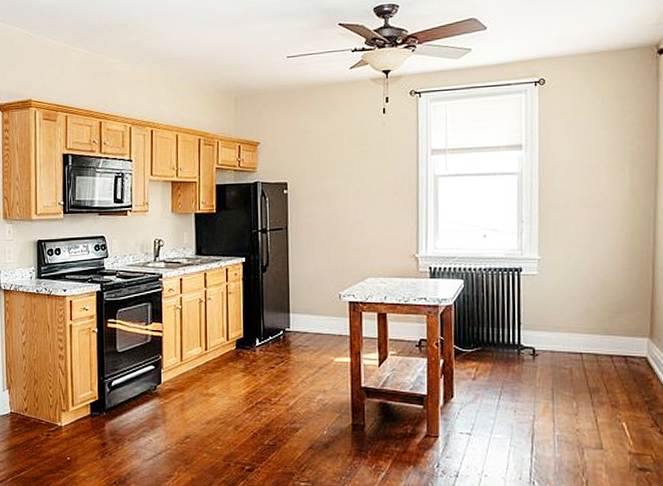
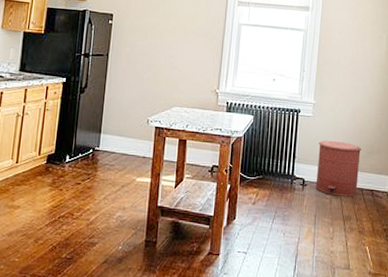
trash can: none [549,302,607,365] -> present [315,141,362,197]

